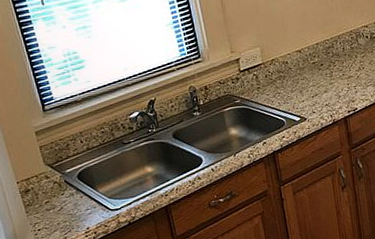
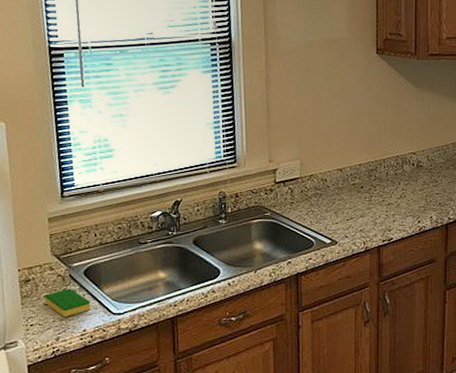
dish sponge: none [45,192,90,219] -> present [44,288,91,317]

